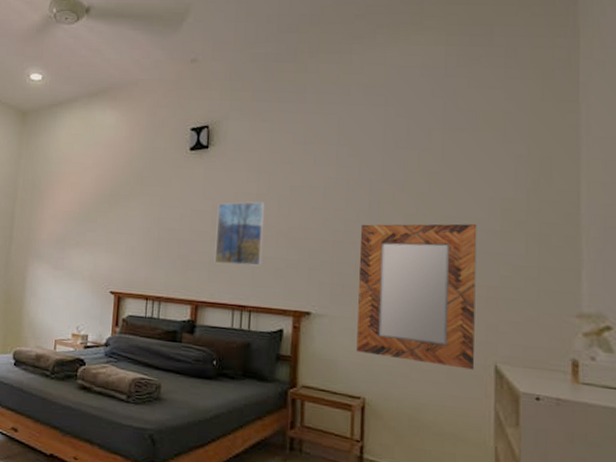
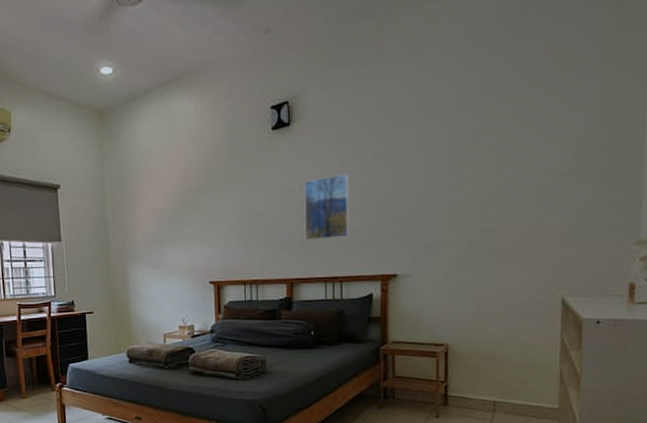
home mirror: present [356,223,477,370] -> none [439,168,549,306]

